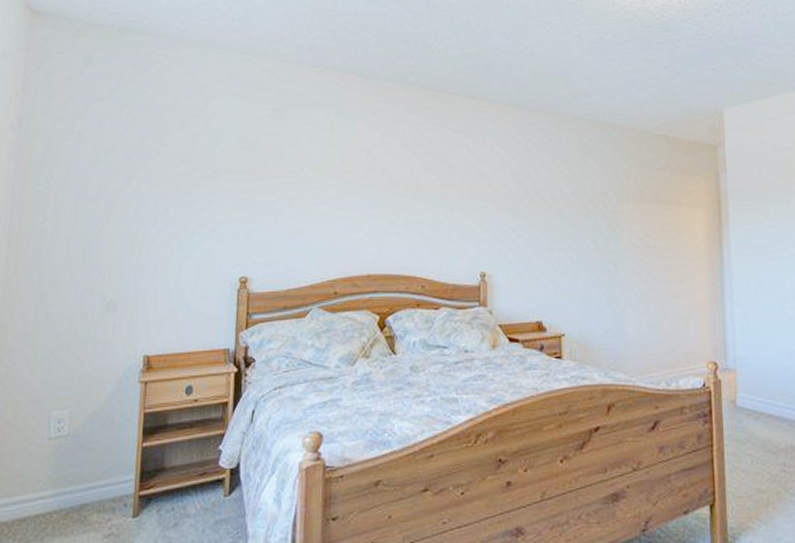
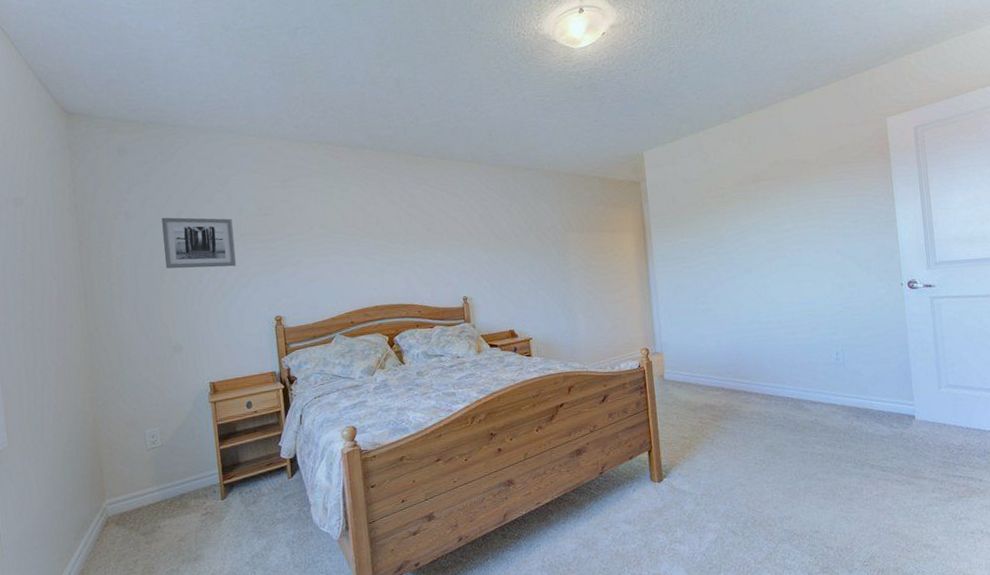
wall art: none [114,142,205,209] -> present [161,217,237,269]

